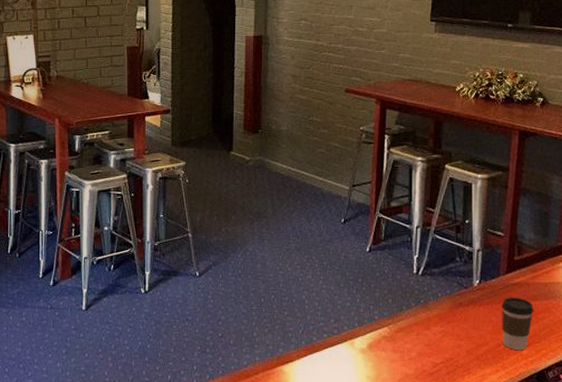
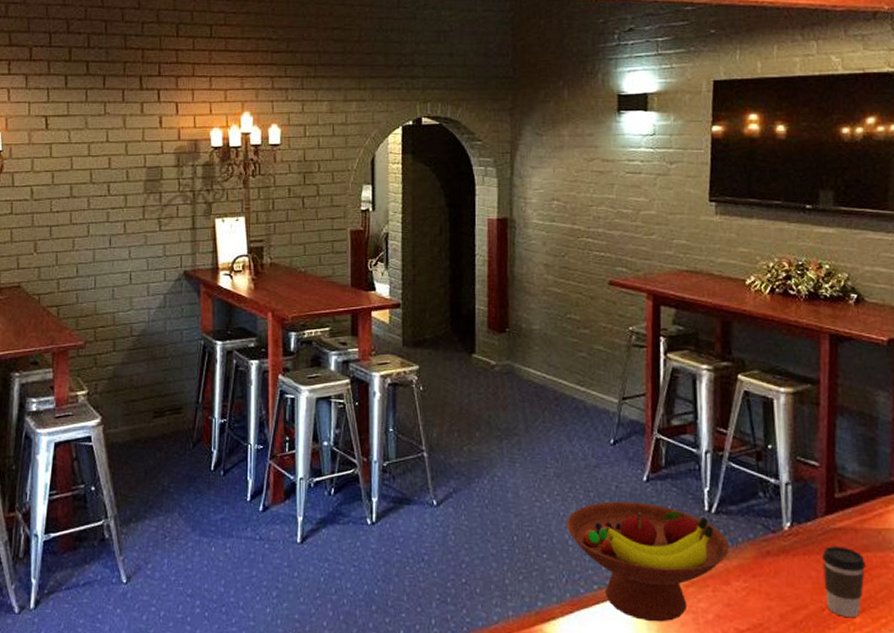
fruit bowl: none [304,268,432,360] -> present [566,501,730,622]

